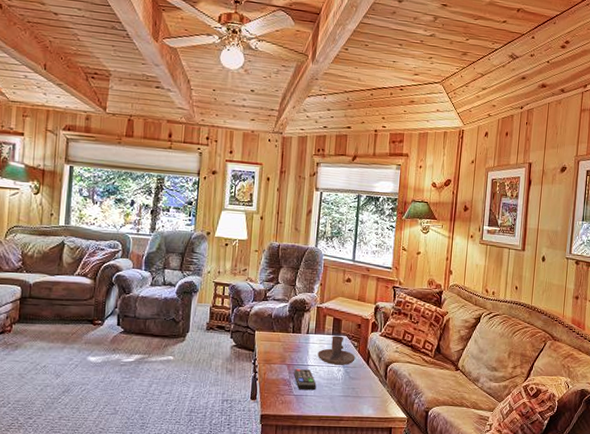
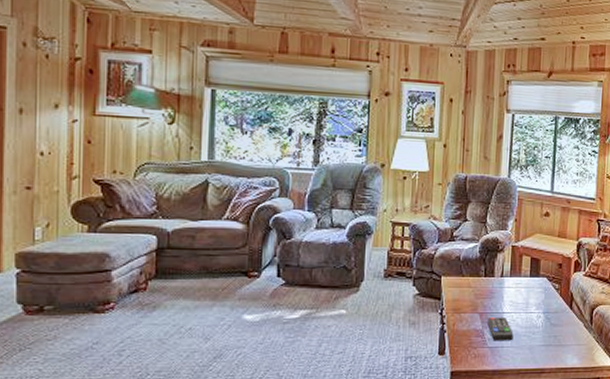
candle holder: present [317,335,356,365] -> none [514,278,557,311]

